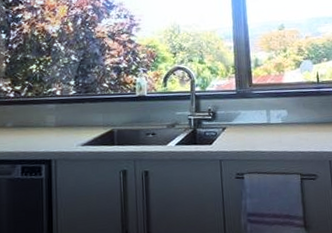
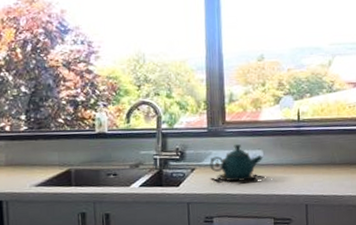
teapot: none [239,105,289,141] -> present [210,144,264,183]

